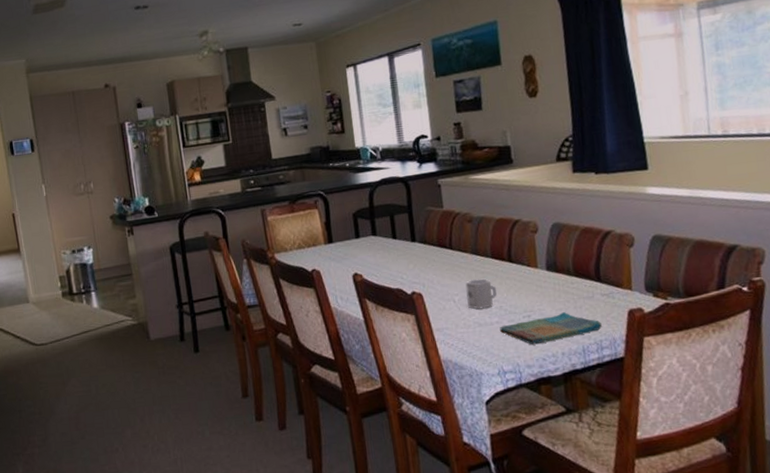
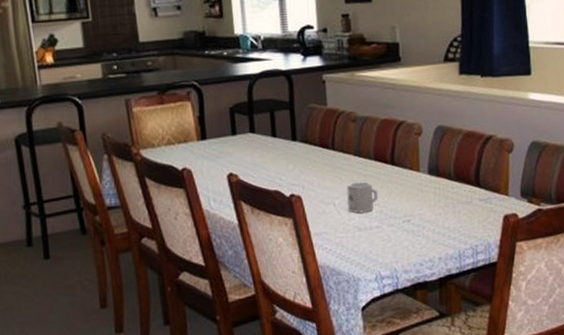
dish towel: present [500,312,602,345] -> none [379,217,478,250]

